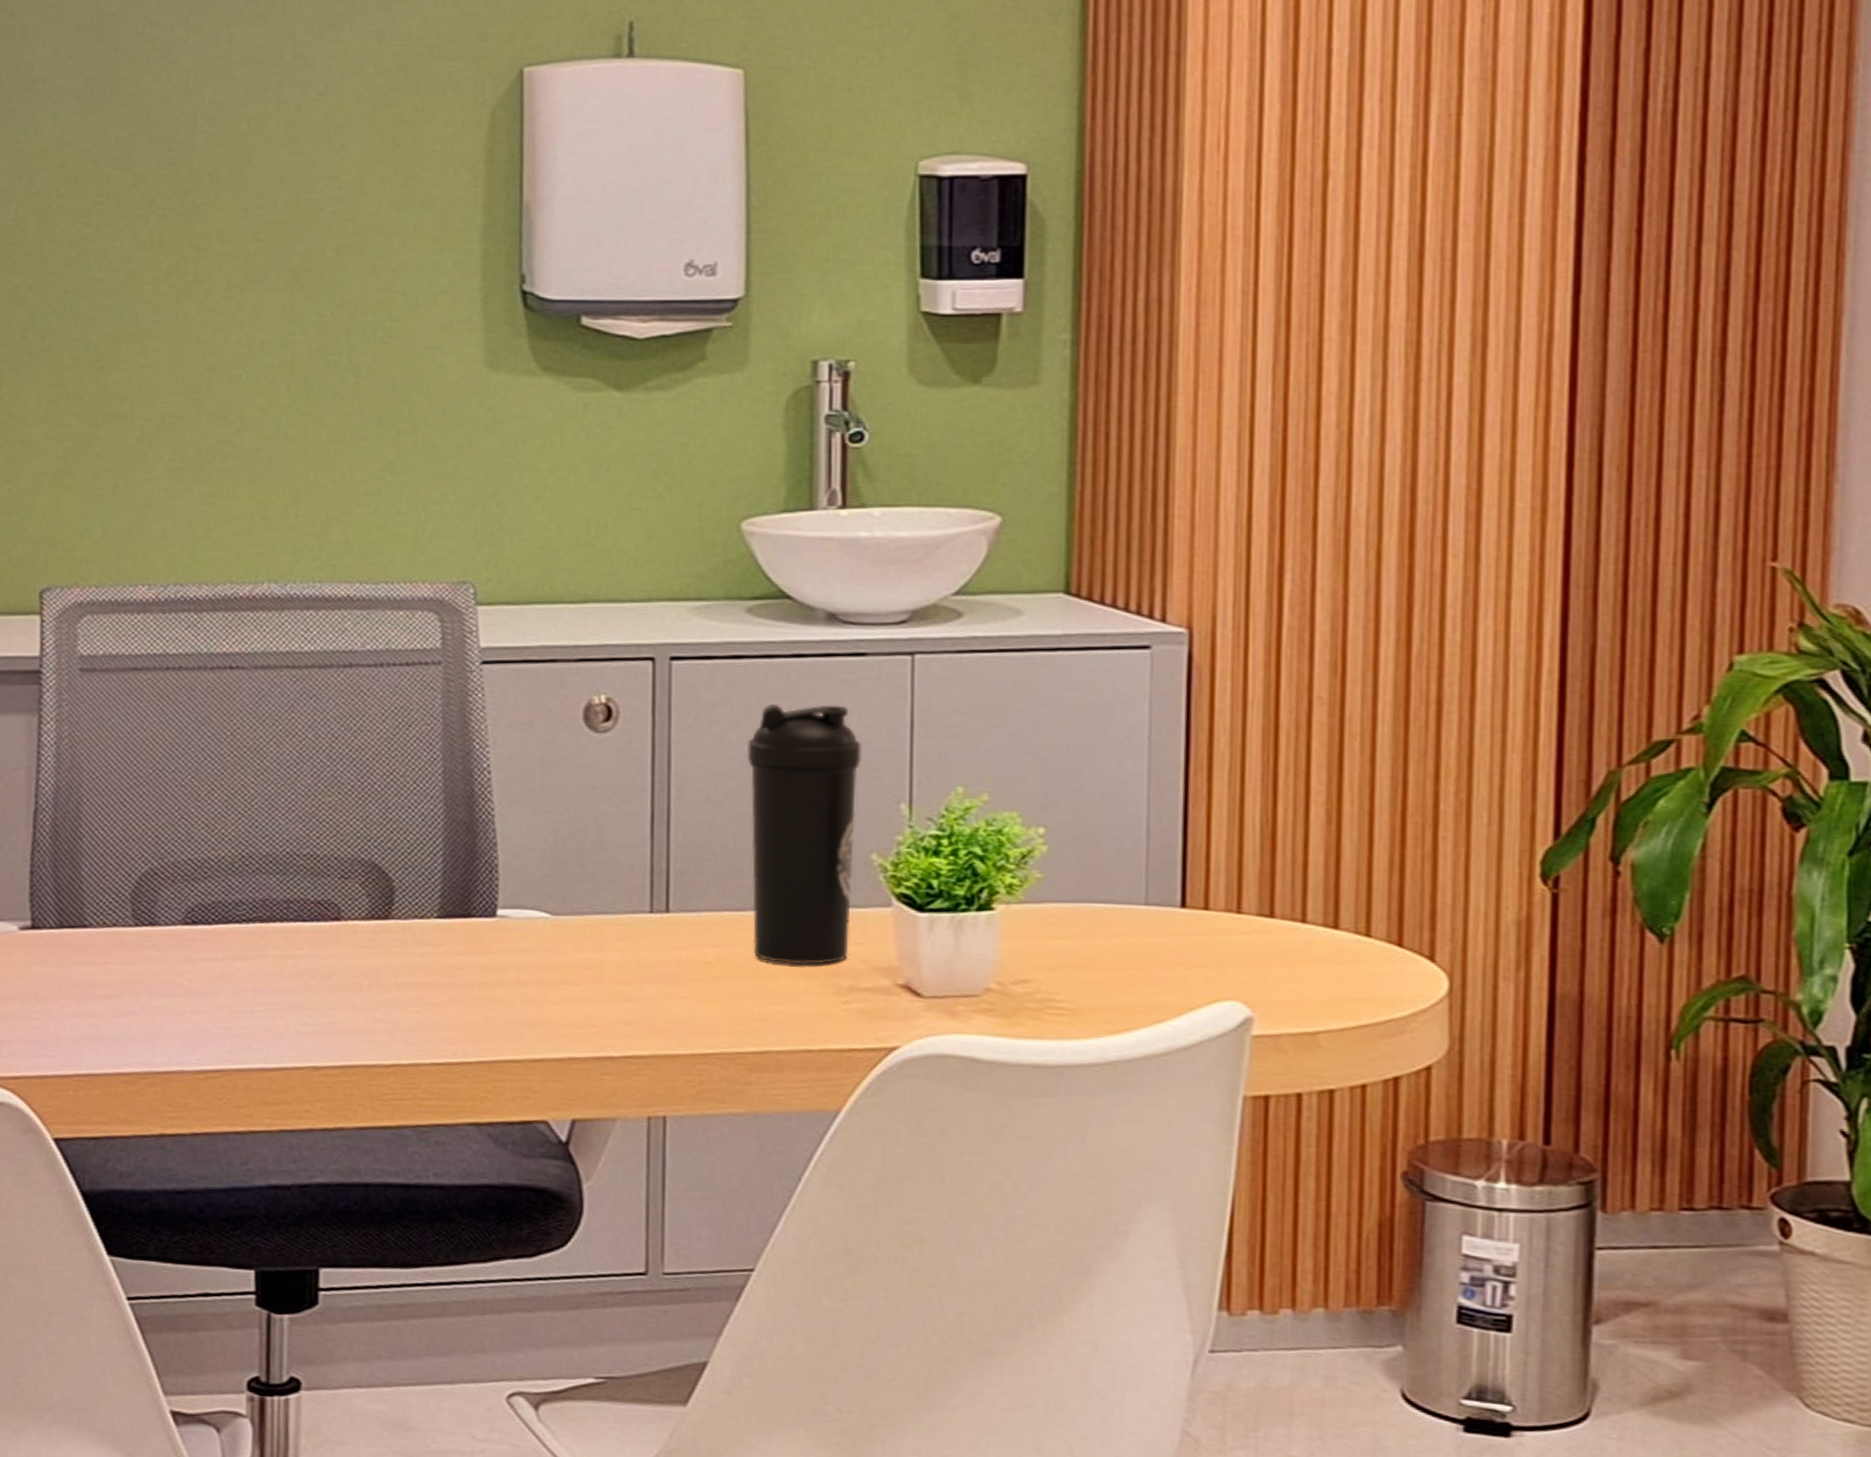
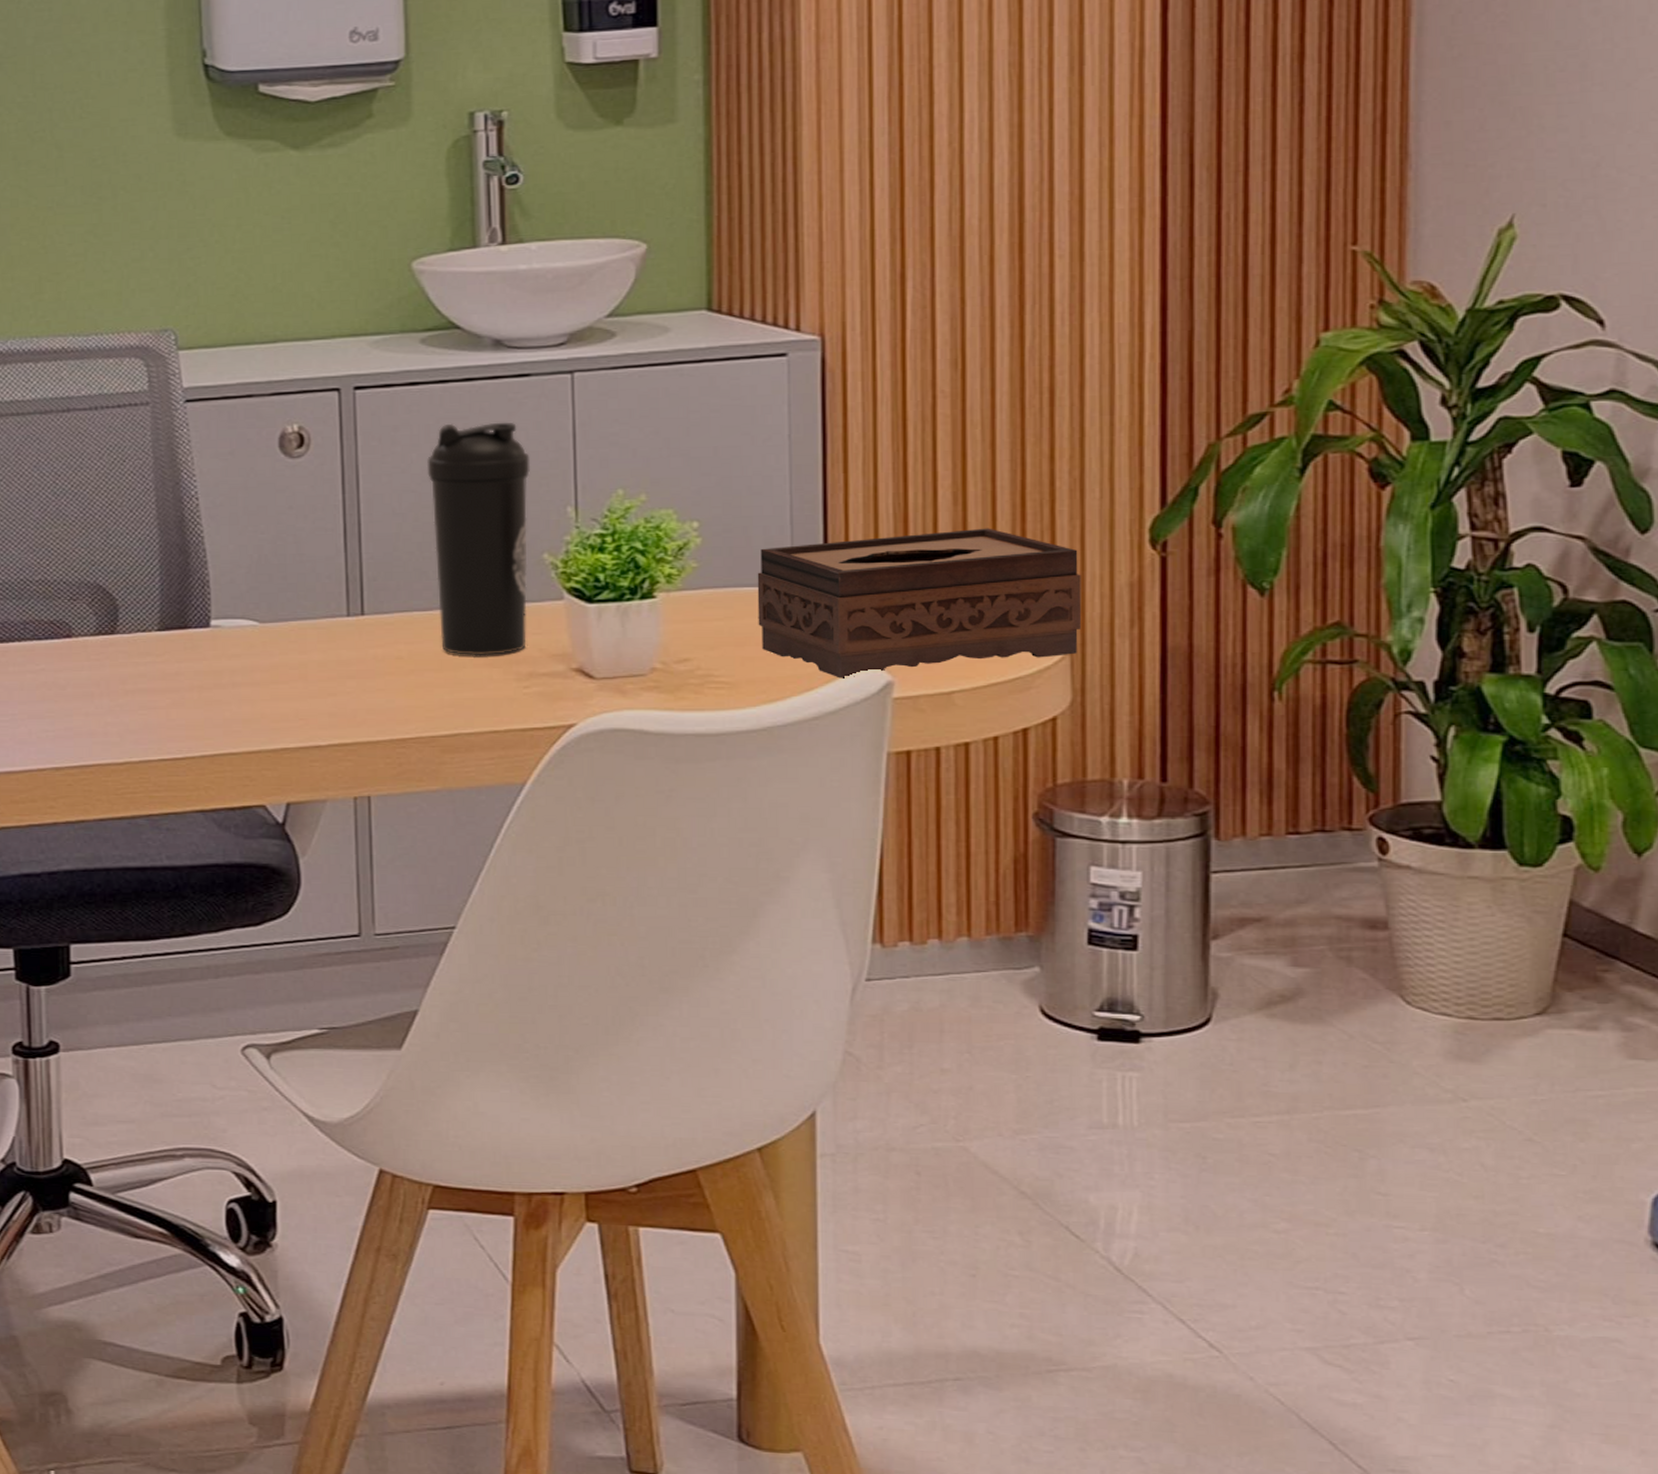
tissue box: none [1106,851,1464,1011] -> present [757,528,1082,679]

